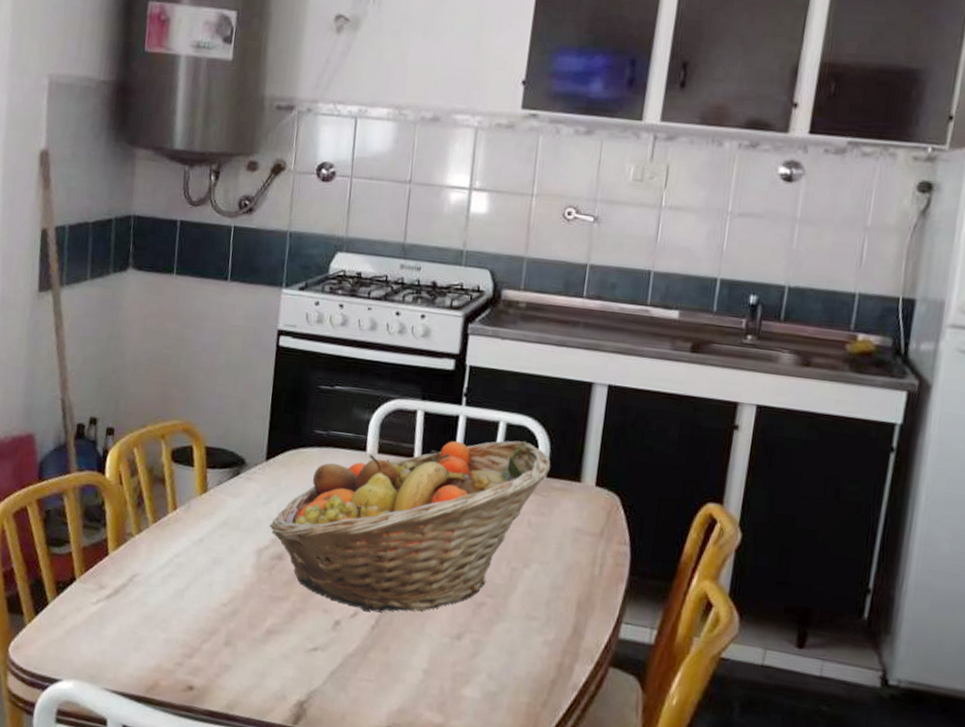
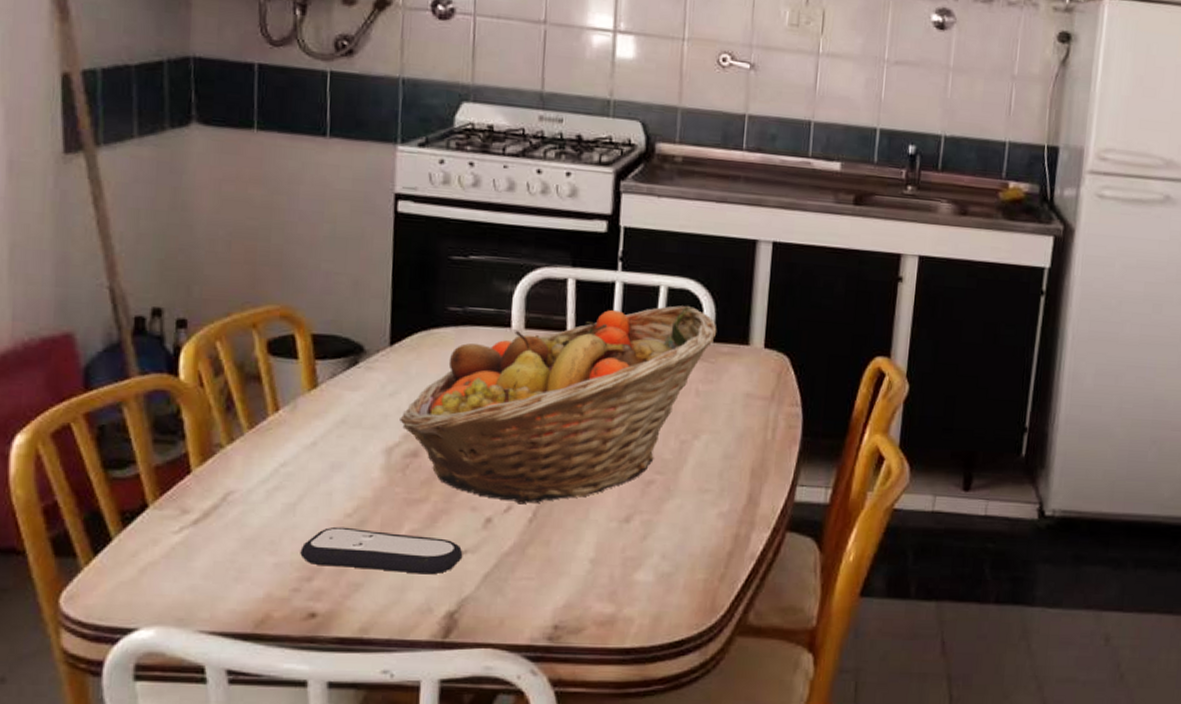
remote control: none [184,613,314,666] -> present [300,526,463,575]

